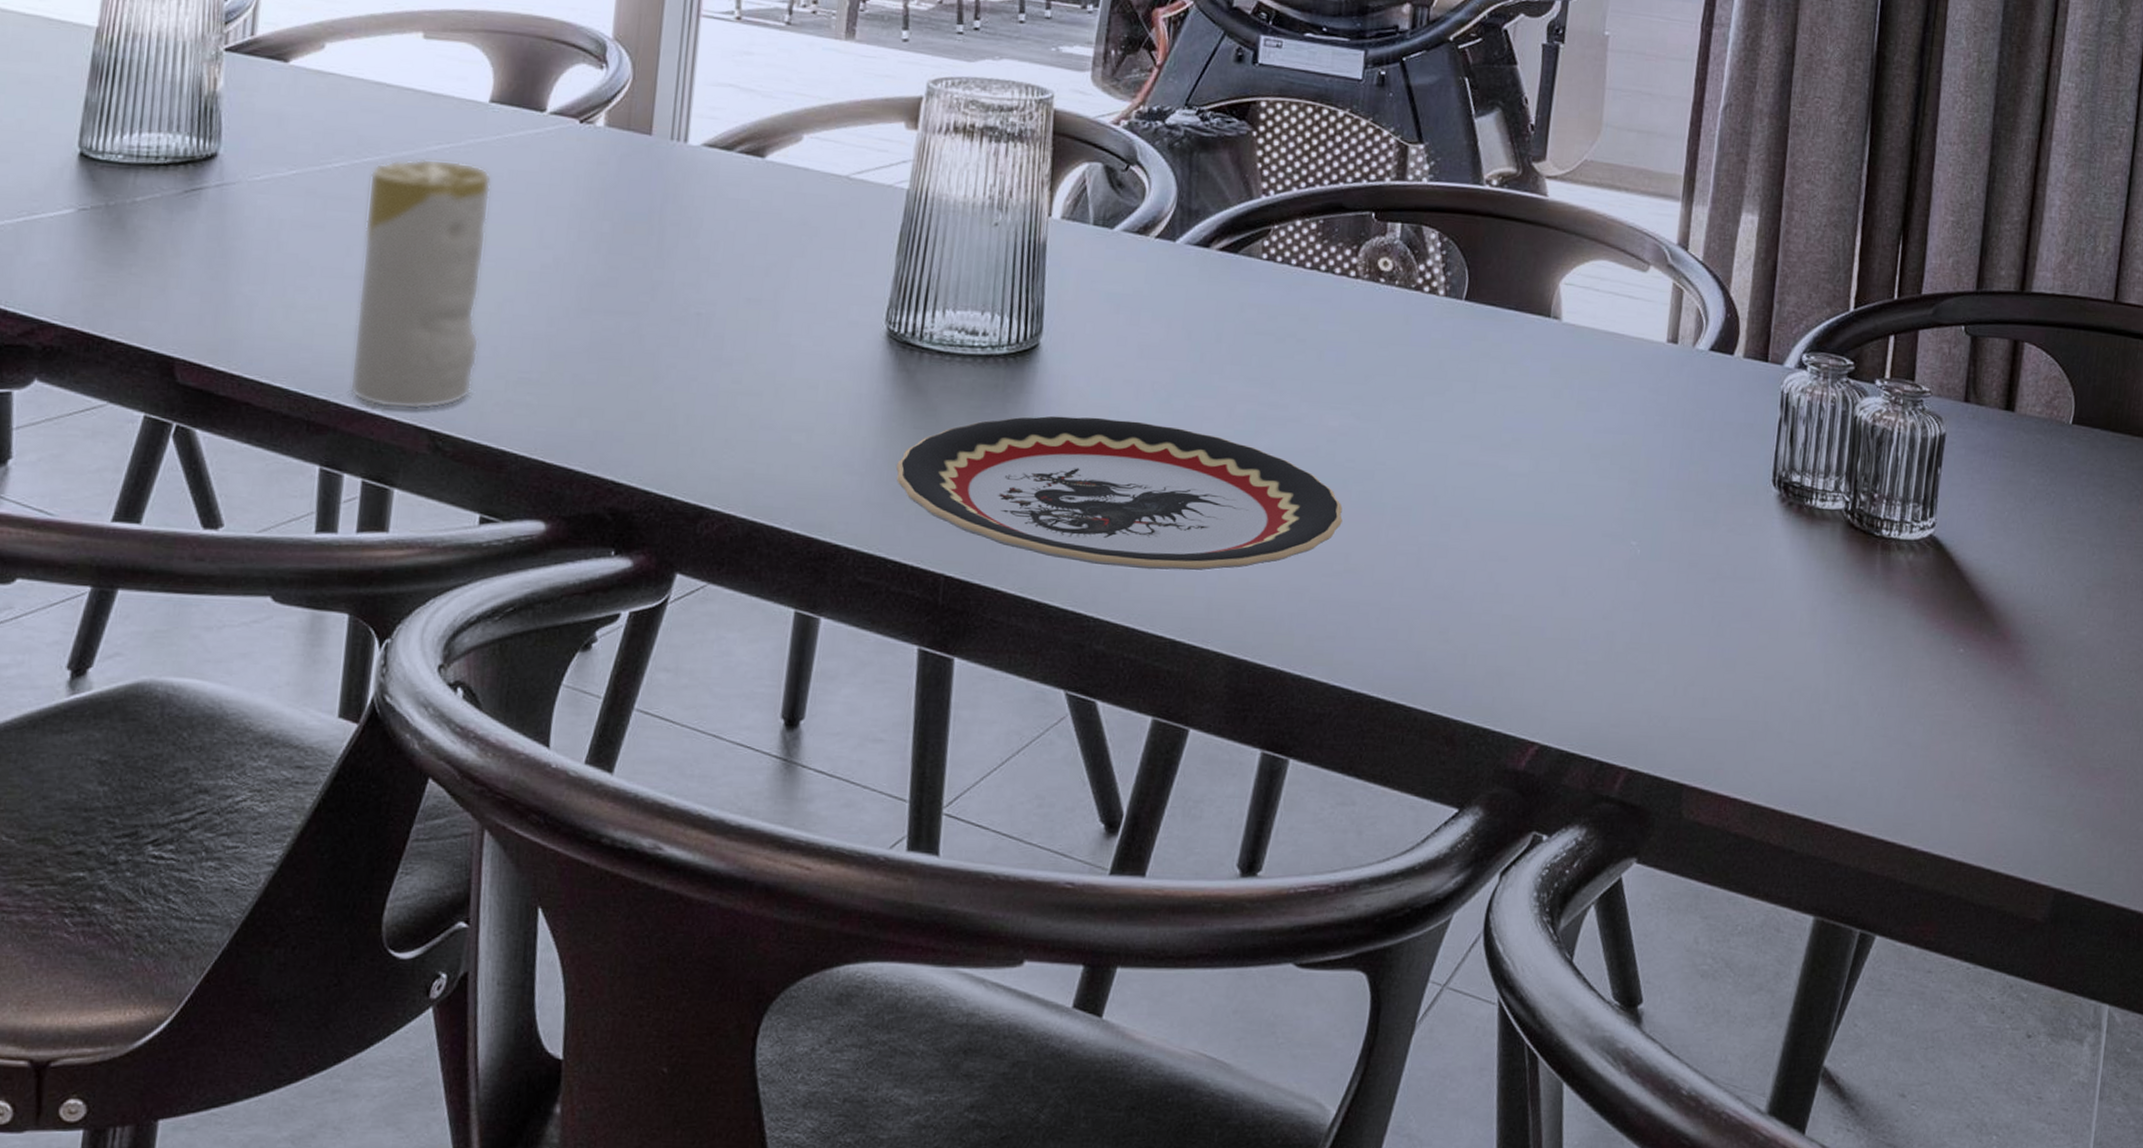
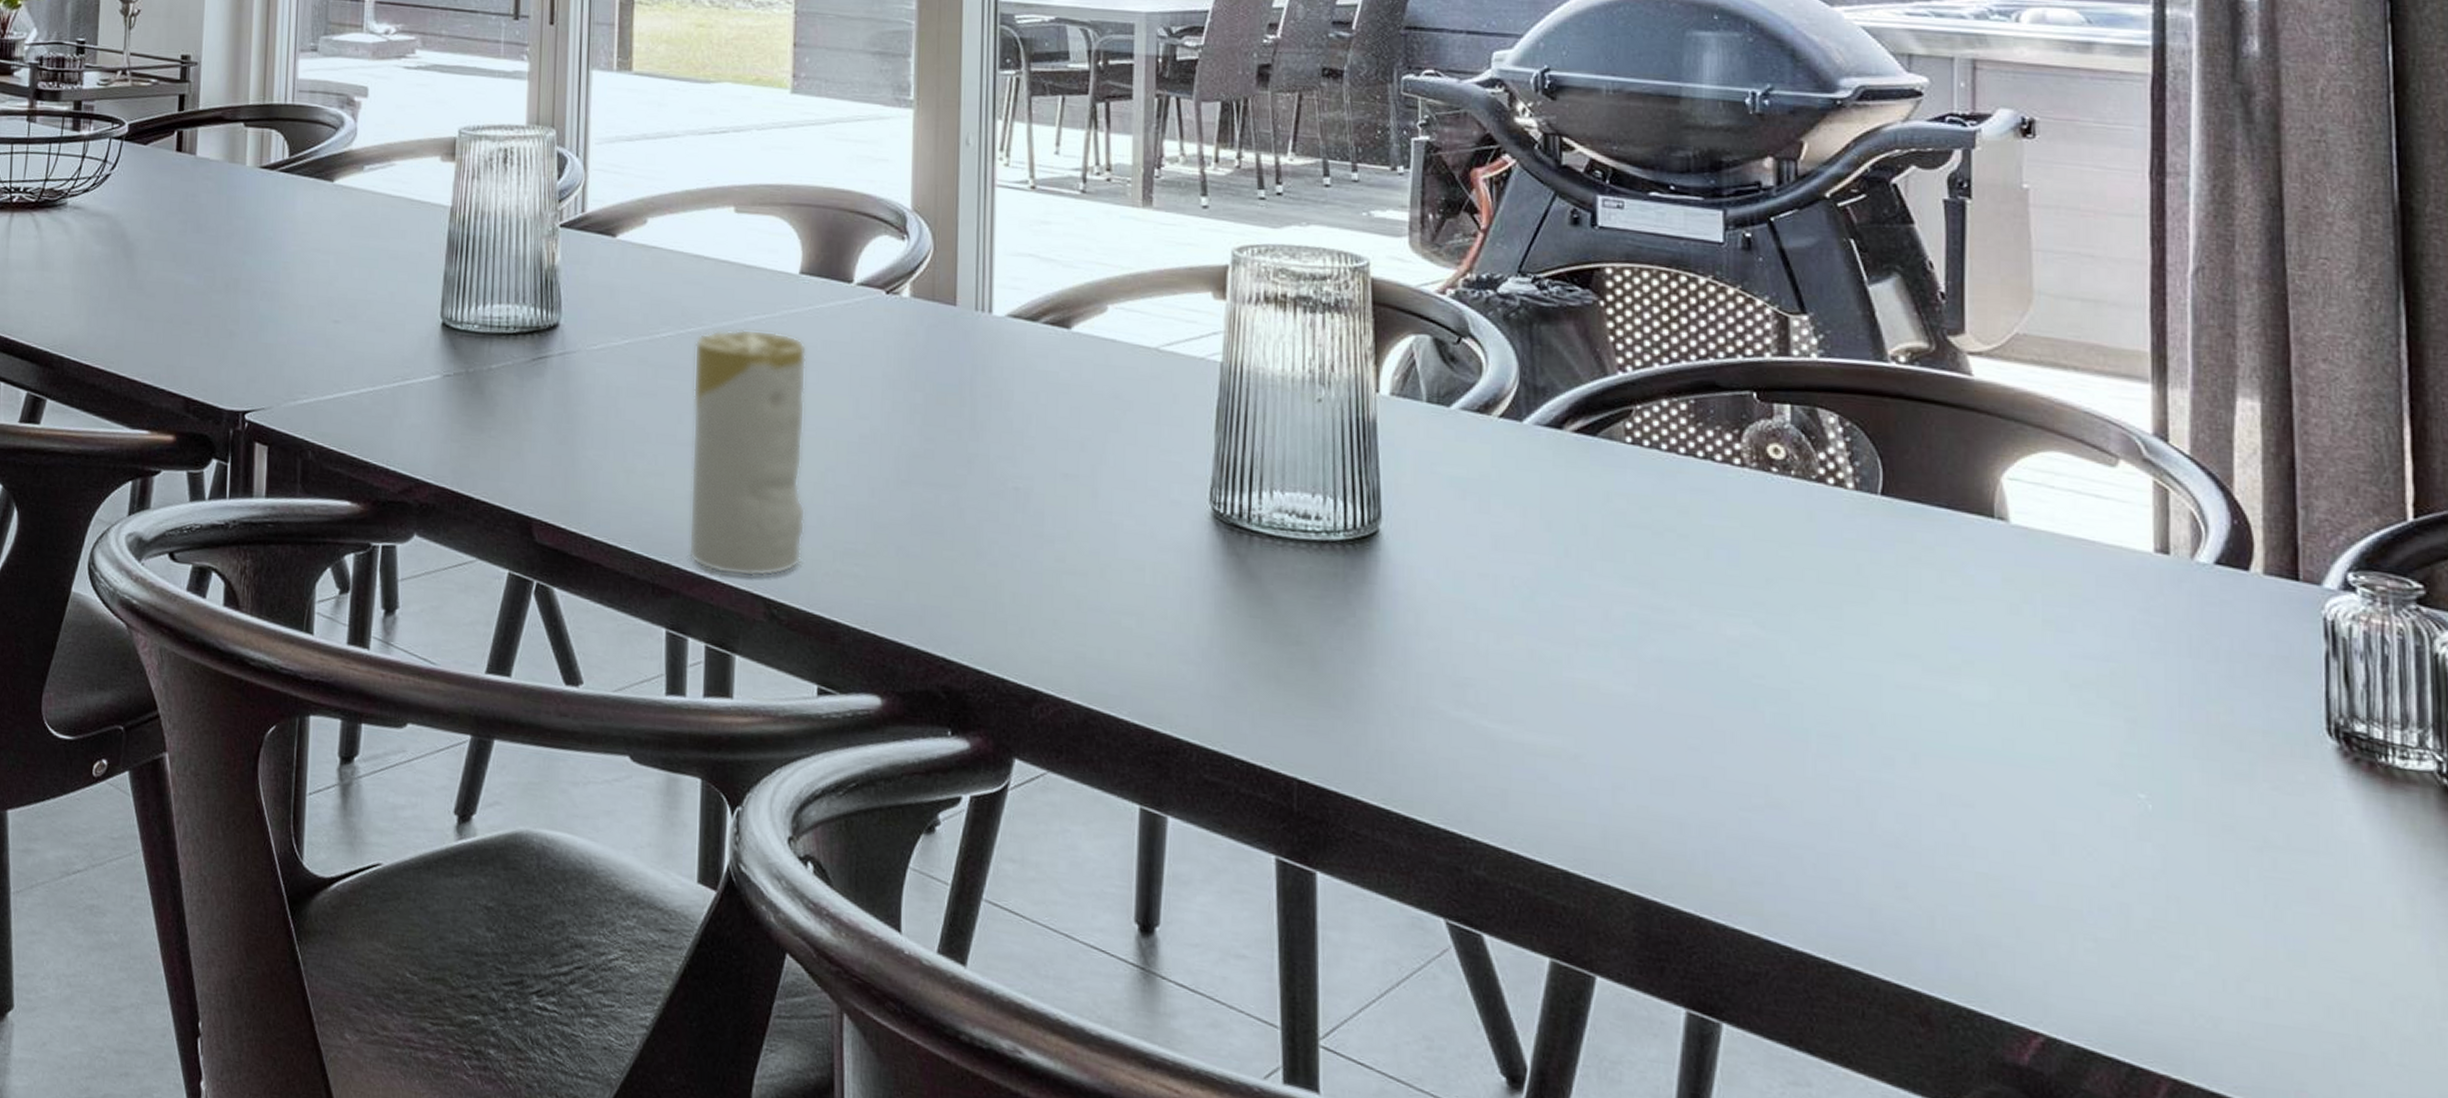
plate: present [896,416,1343,571] -> none [1235,610,1757,794]

